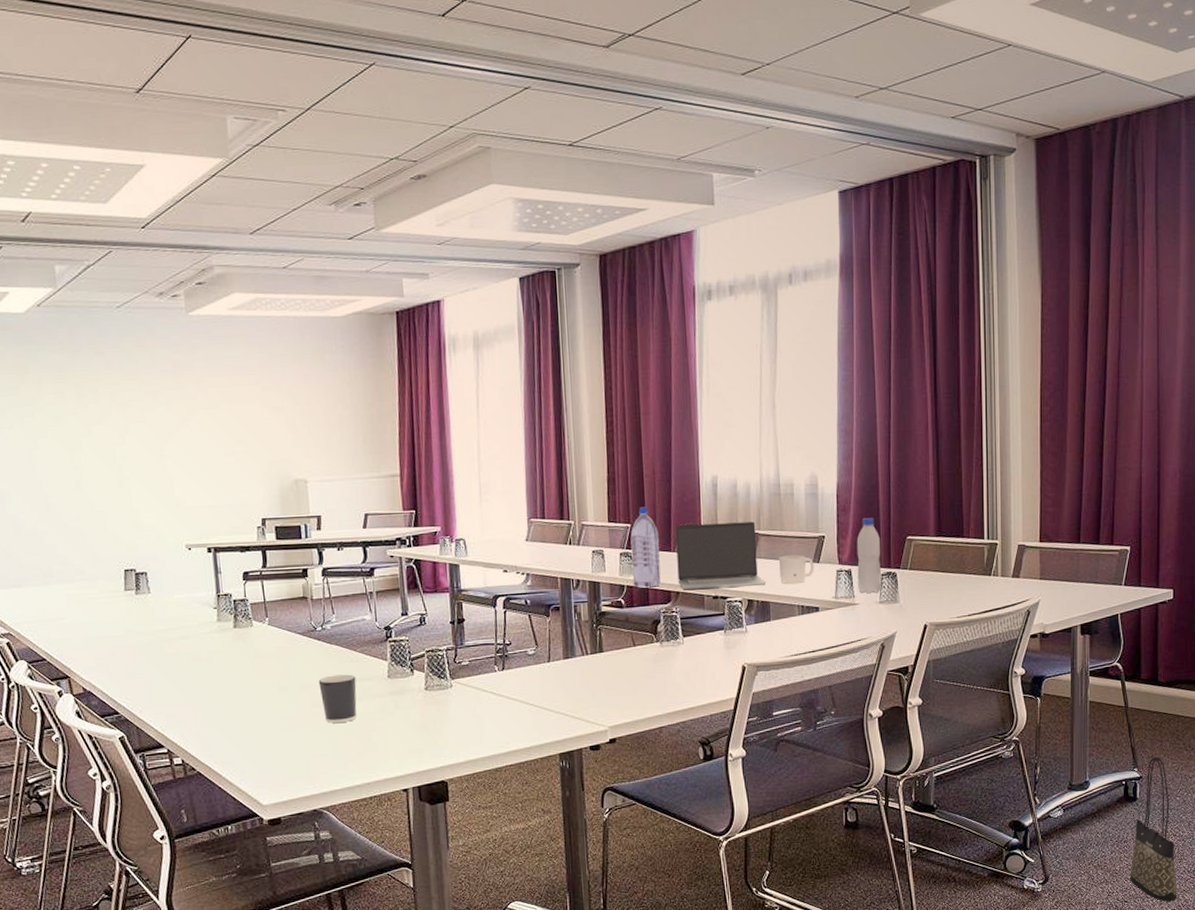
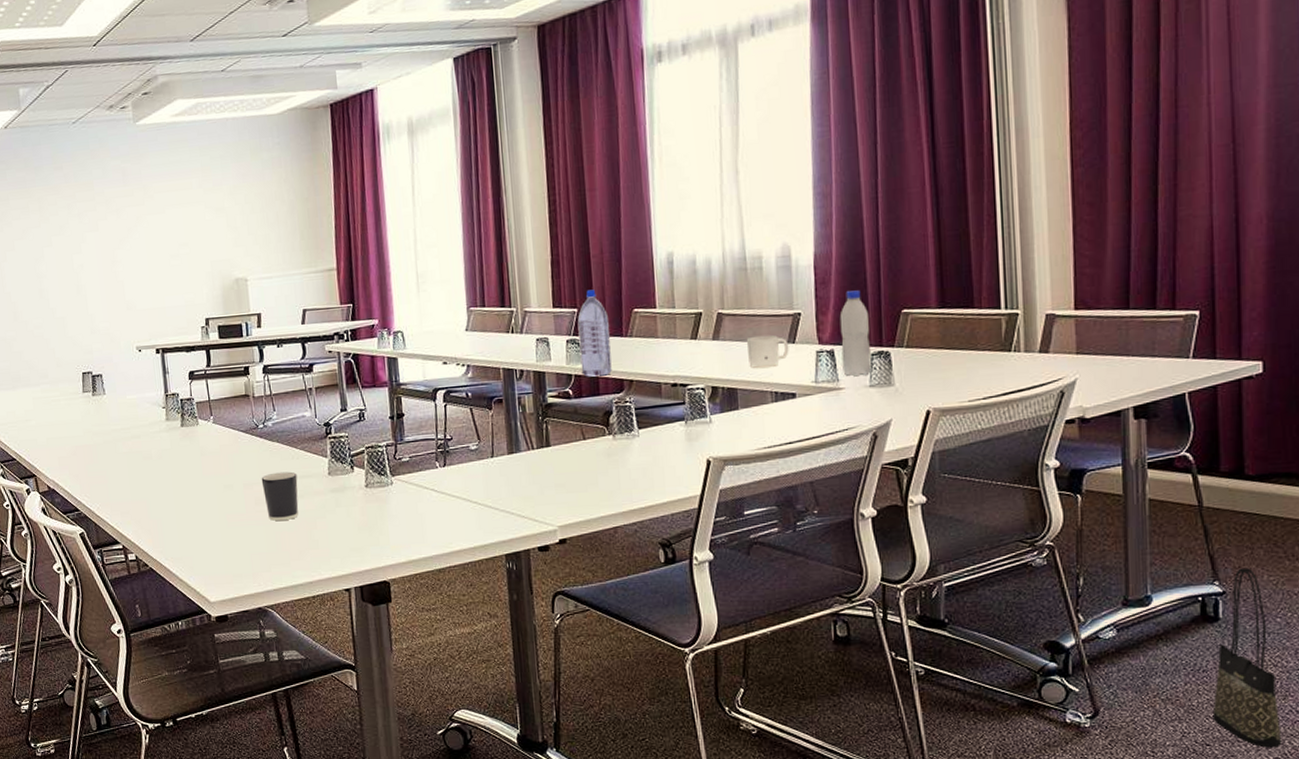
laptop: present [675,521,766,589] -> none [627,300,732,377]

